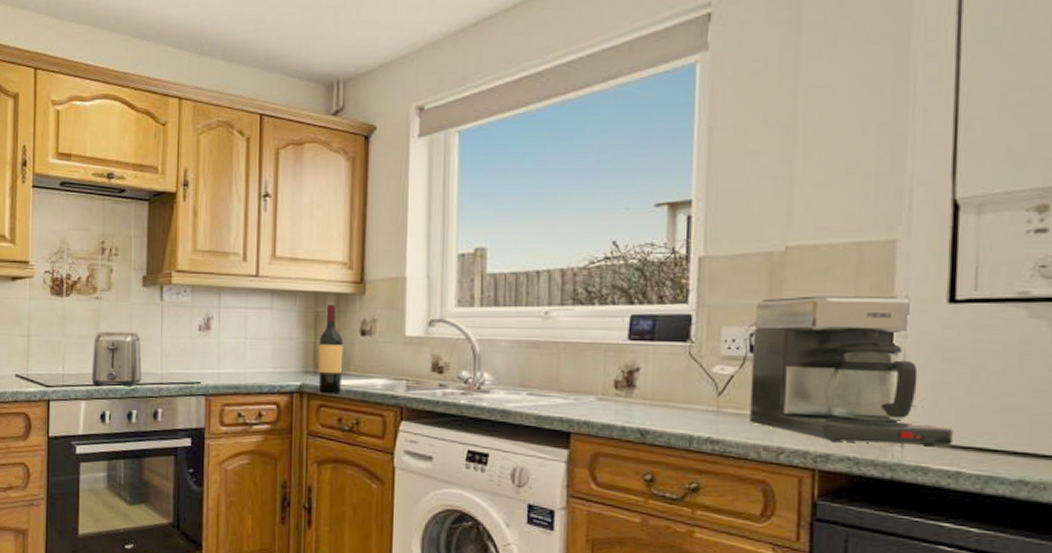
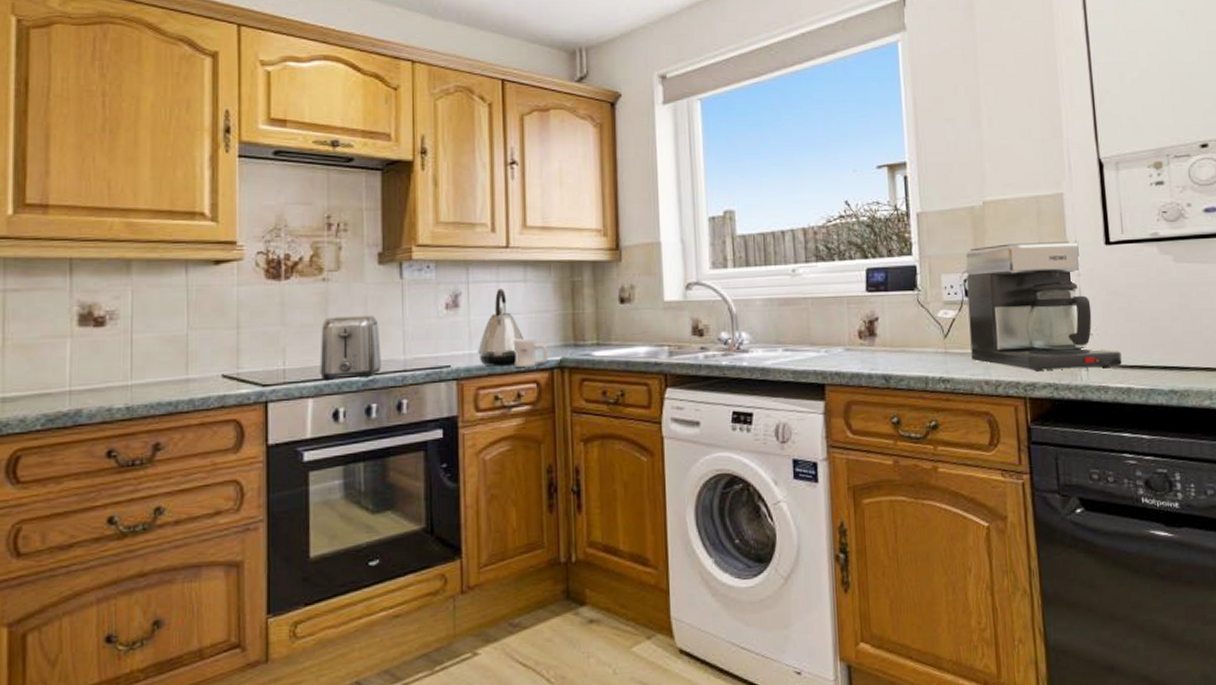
kettle: none [225,314,267,387] -> present [478,288,523,367]
mug: none [257,362,289,390] -> present [513,338,548,368]
wine bottle: present [318,305,344,394] -> none [576,273,604,367]

